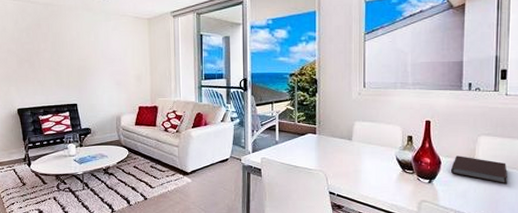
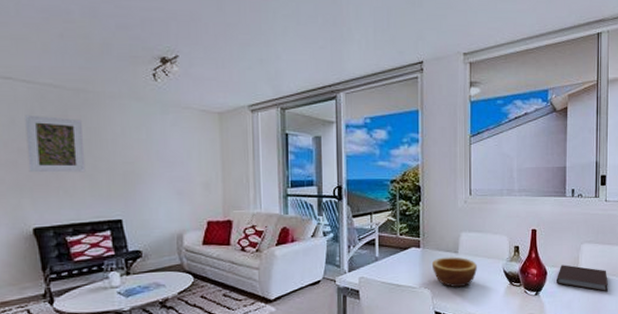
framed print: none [12,24,52,68] -> present [25,114,86,173]
bowl: none [328,143,370,172] -> present [433,257,477,288]

